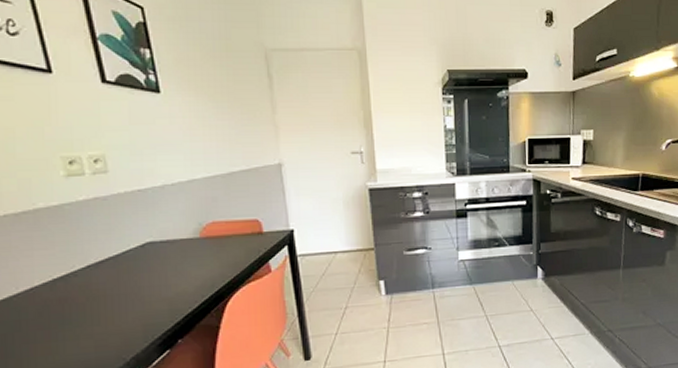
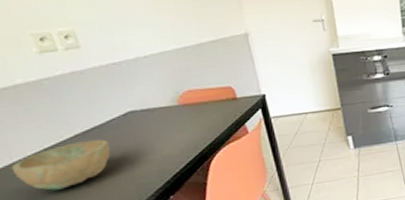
bowl: none [15,272,122,327] -> present [11,139,111,191]

